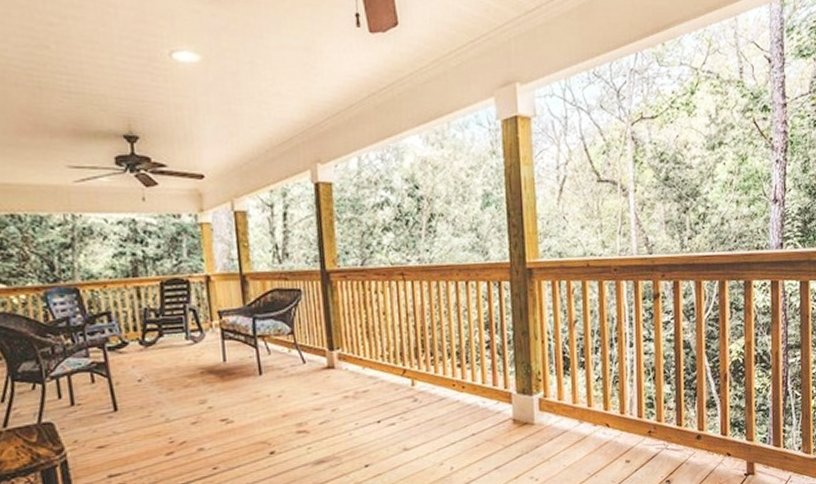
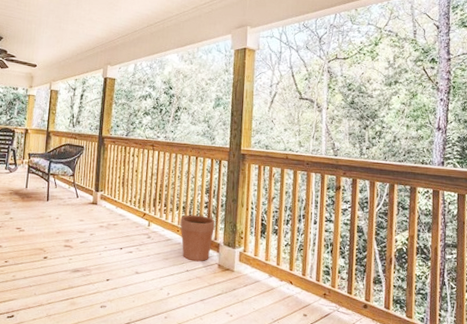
flowerpot: none [455,359,503,421] -> present [180,215,215,262]

